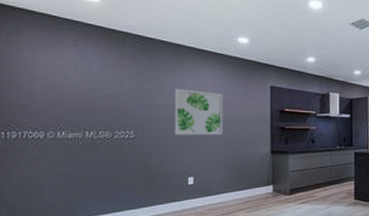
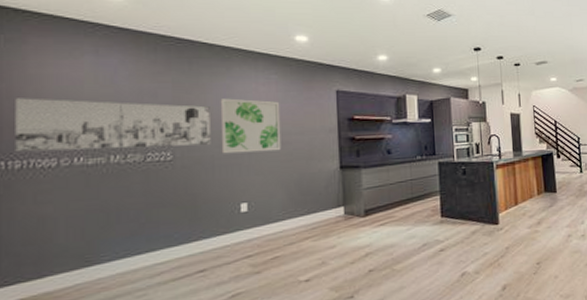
wall art: none [12,81,166,128] -> present [15,98,211,152]

